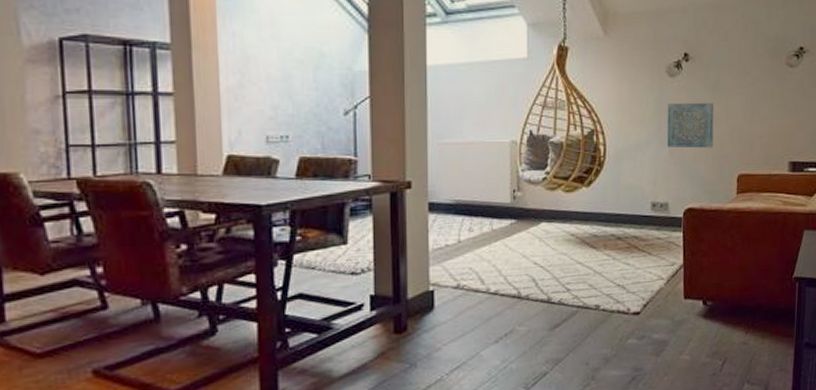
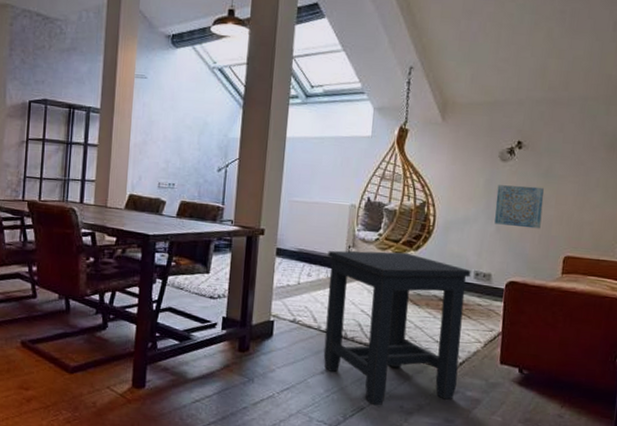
side table: none [490,190,648,368] -> present [323,250,471,406]

